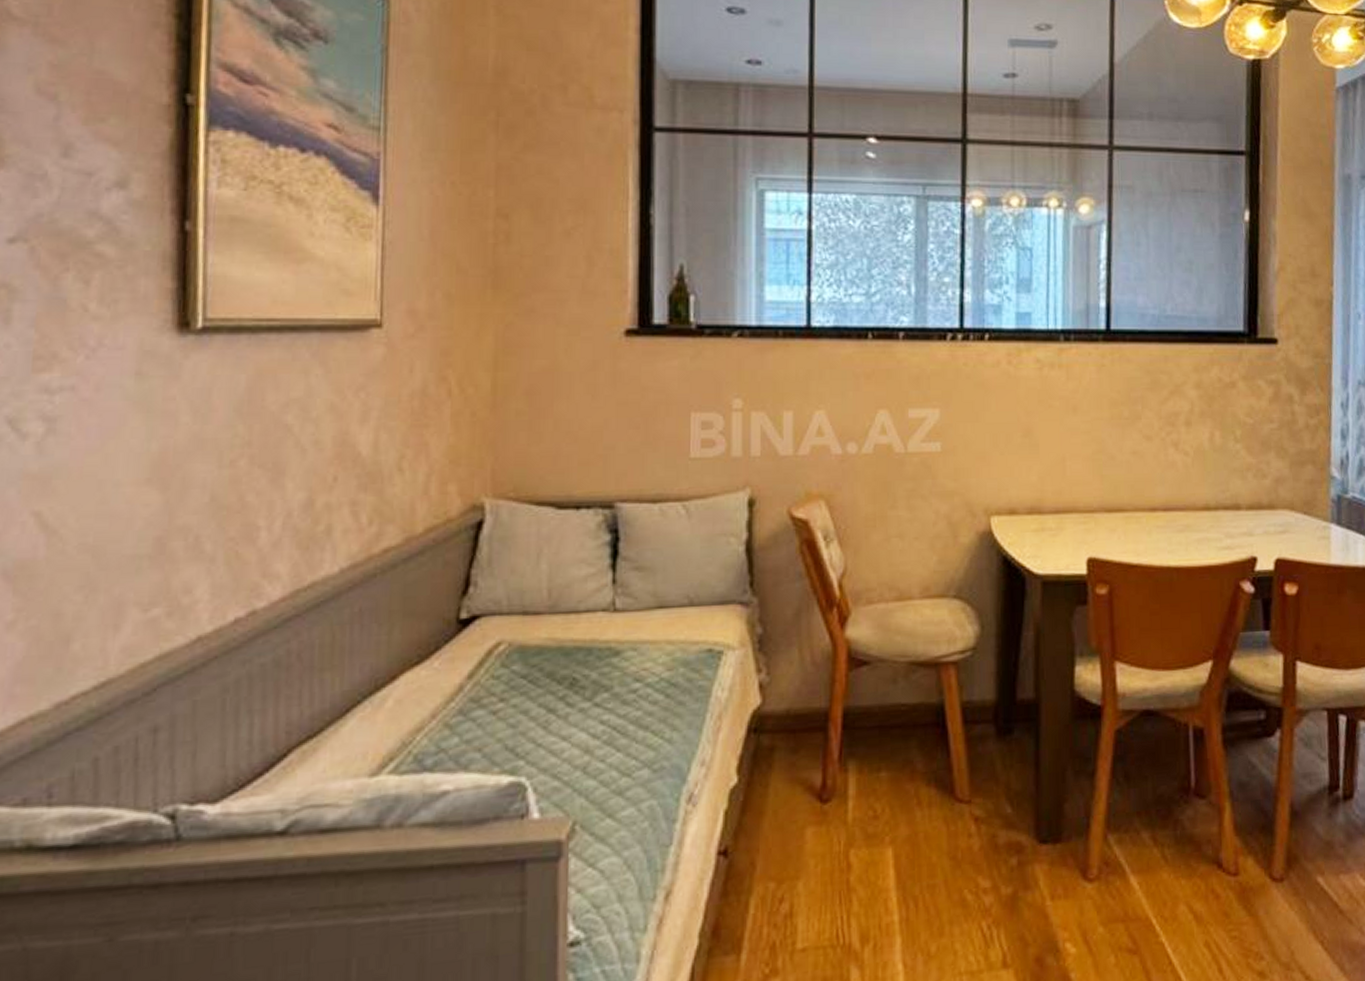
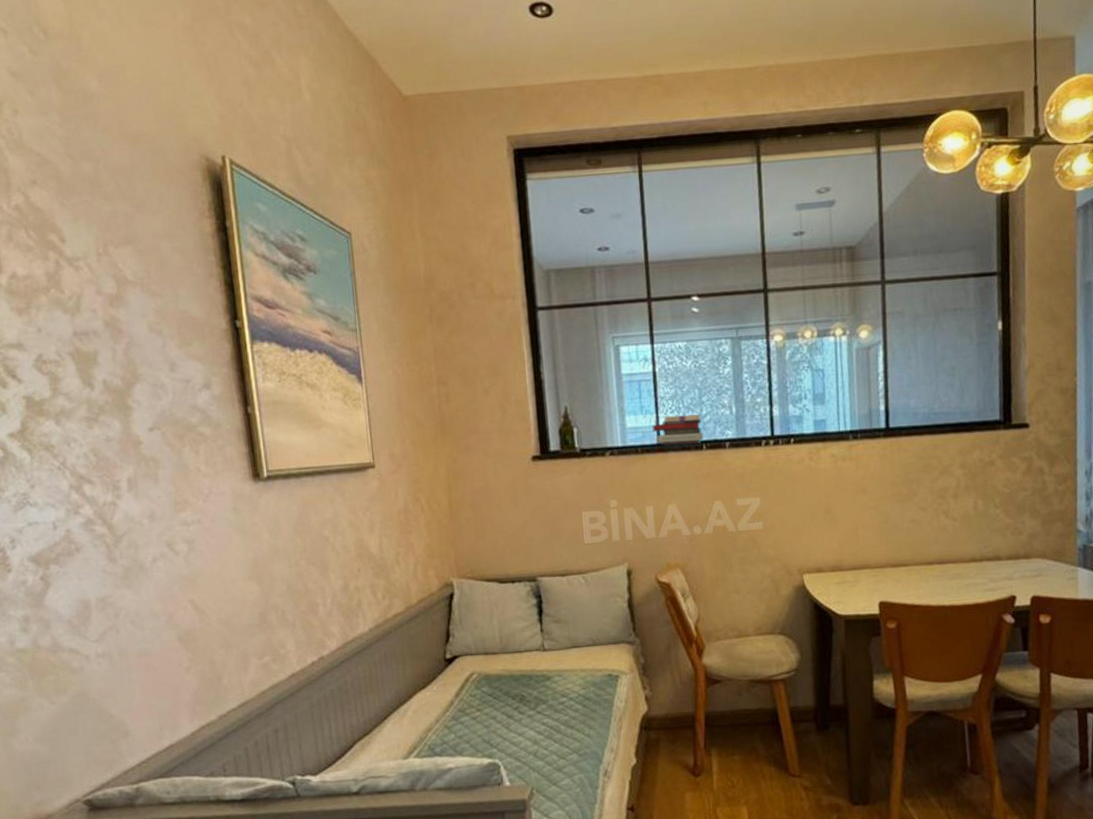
books: none [800,290,870,331] -> present [652,414,704,446]

